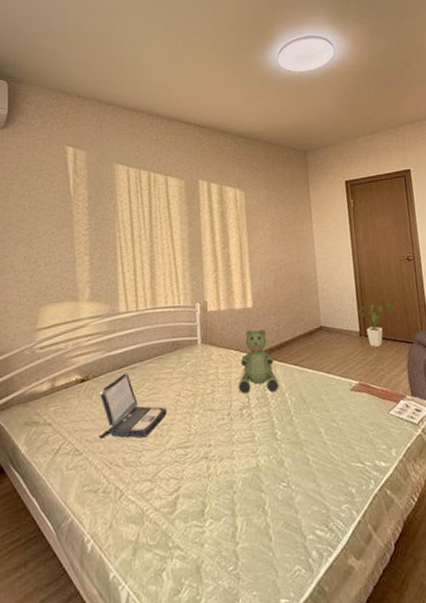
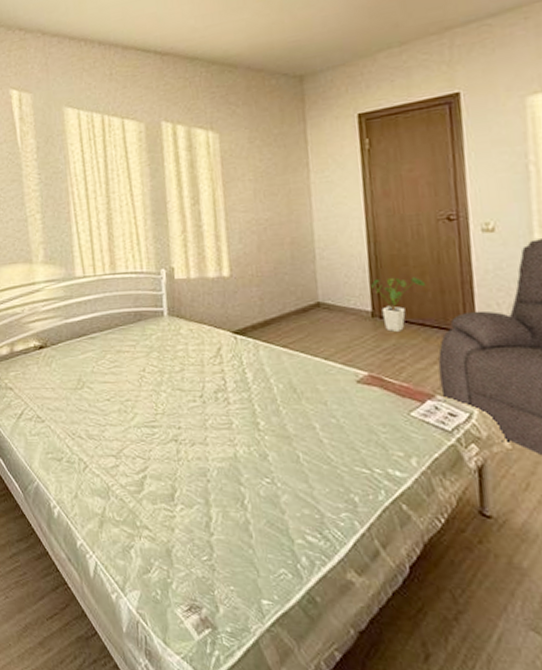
laptop: present [99,373,167,439] -> none [59,343,130,412]
teddy bear: present [238,328,279,394] -> none [212,302,263,377]

